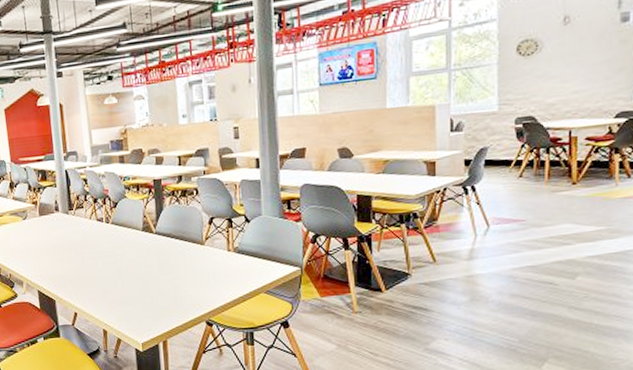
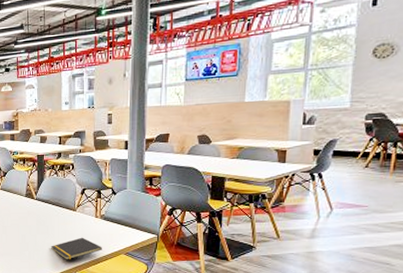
notepad: none [177,275,238,305] -> present [51,237,102,260]

